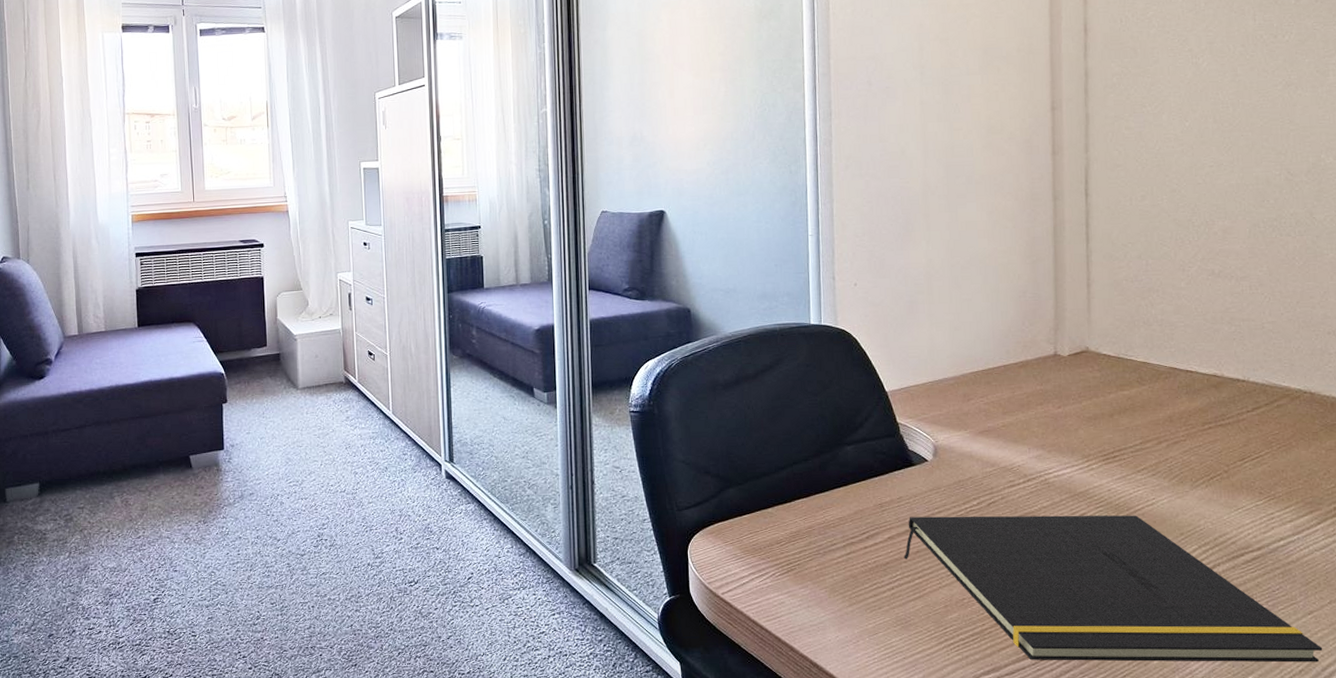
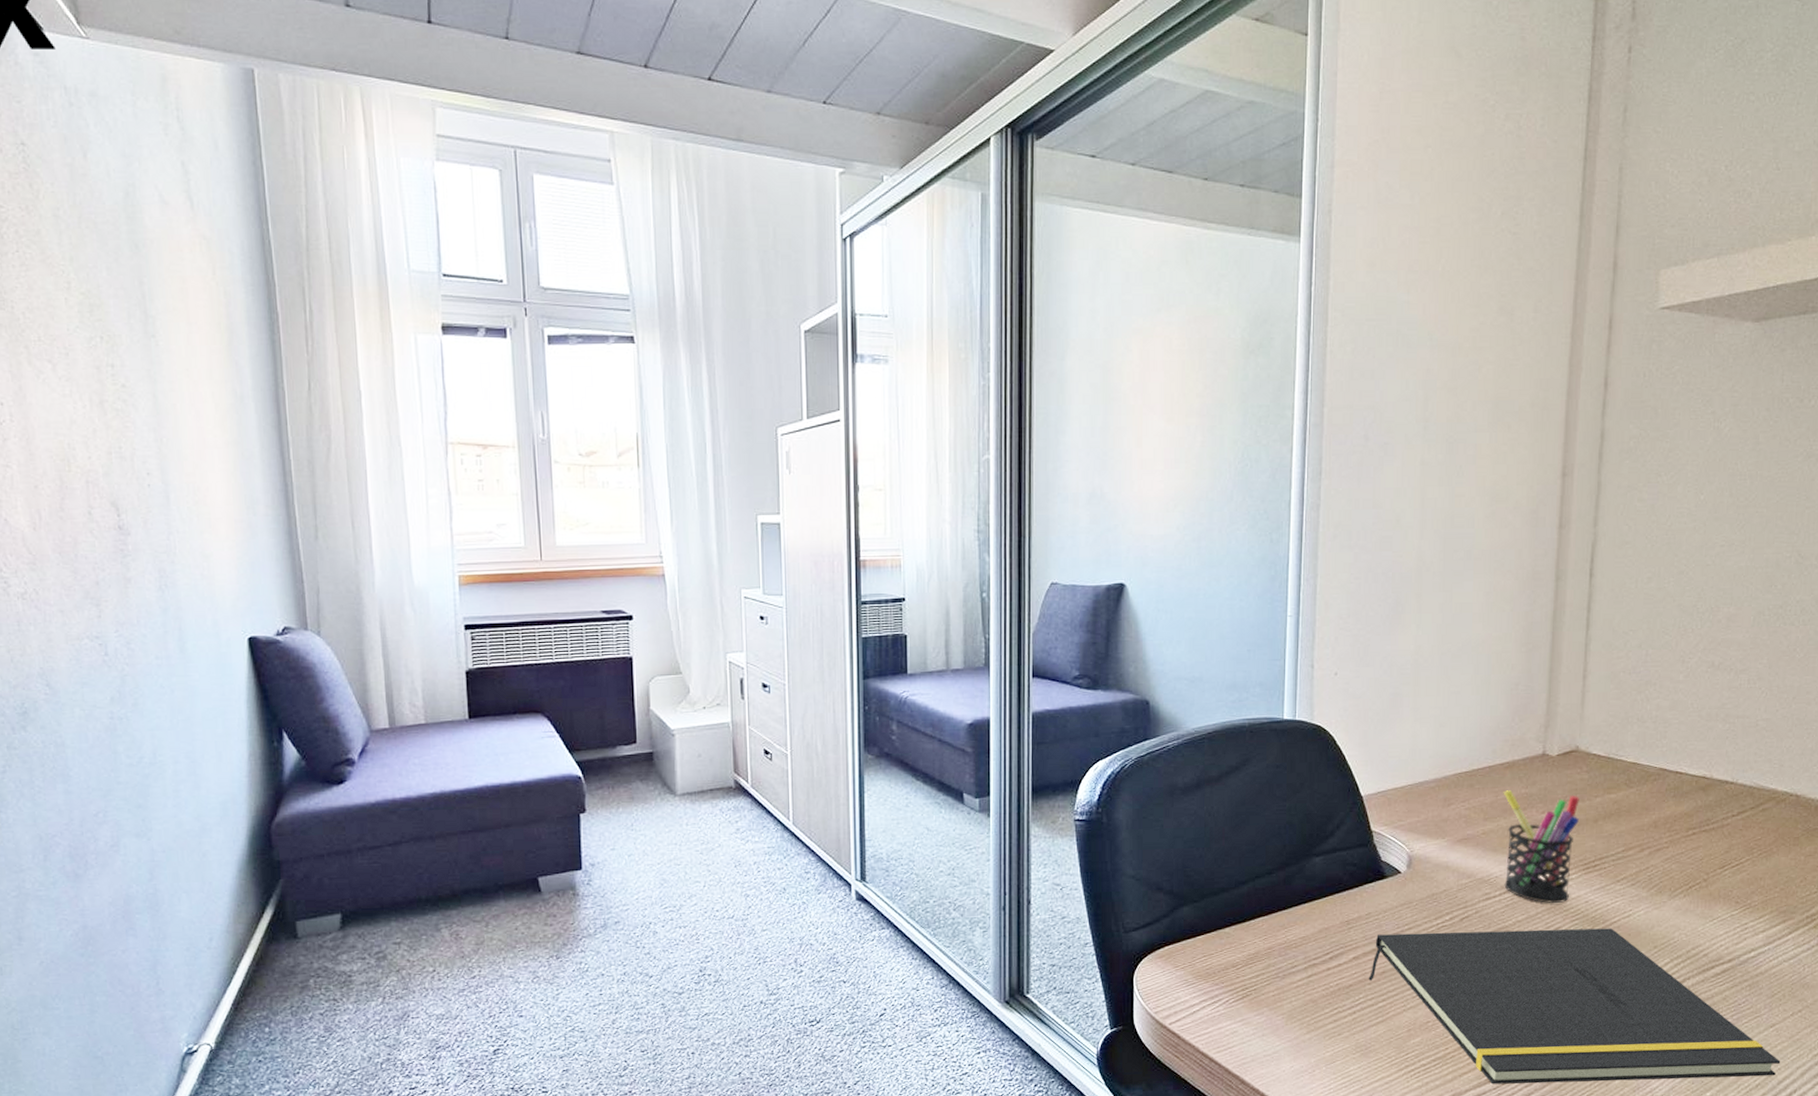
pen holder: none [1019,387,1095,491] -> present [1503,790,1579,903]

